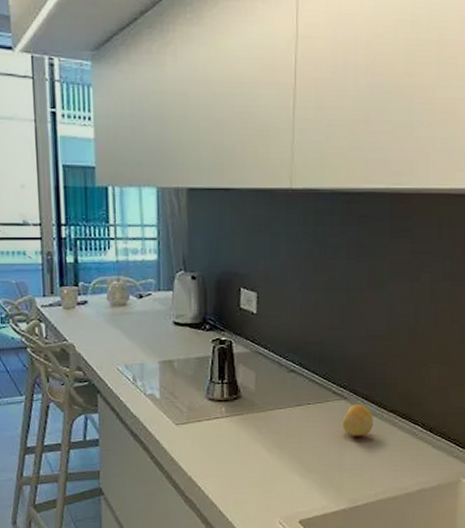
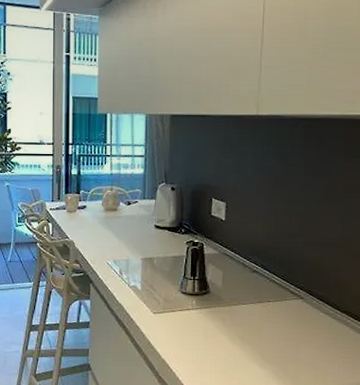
fruit: present [342,404,374,436] -> none [298,304,328,333]

